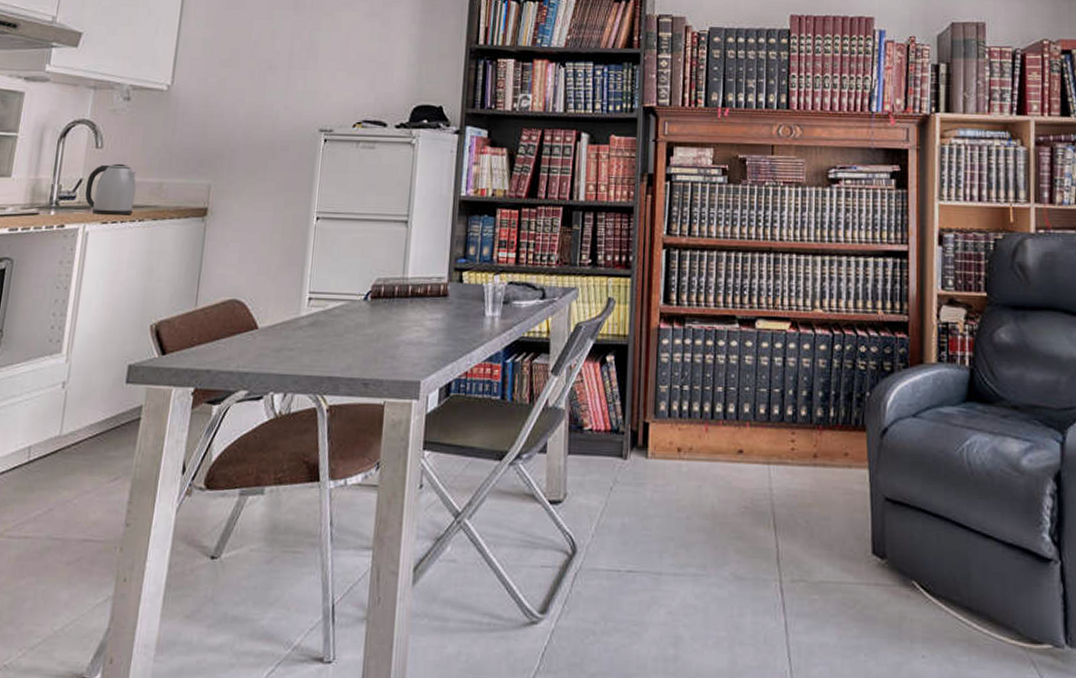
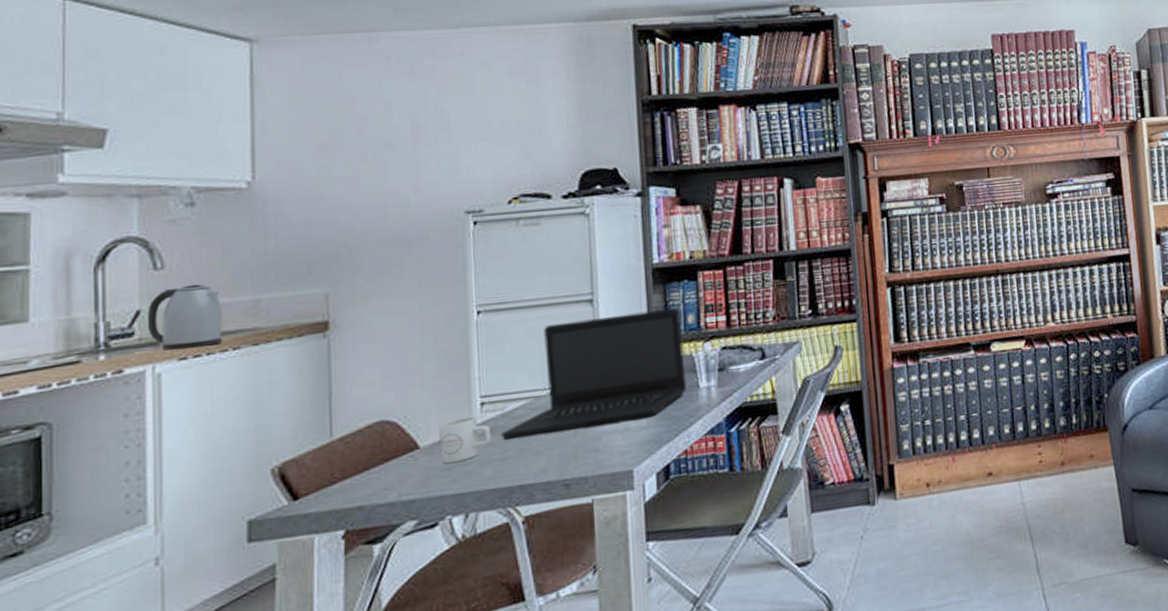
mug: none [272,308,314,347] -> present [439,416,492,464]
laptop: none [319,238,478,336] -> present [500,307,687,440]

